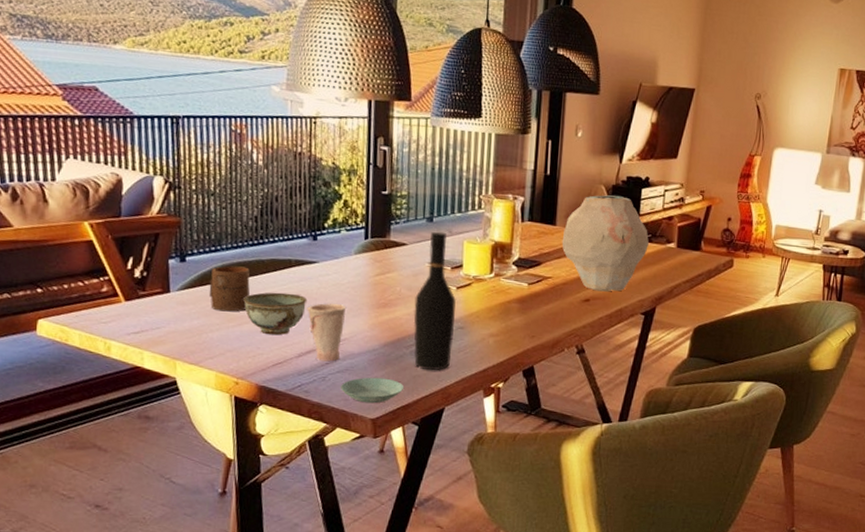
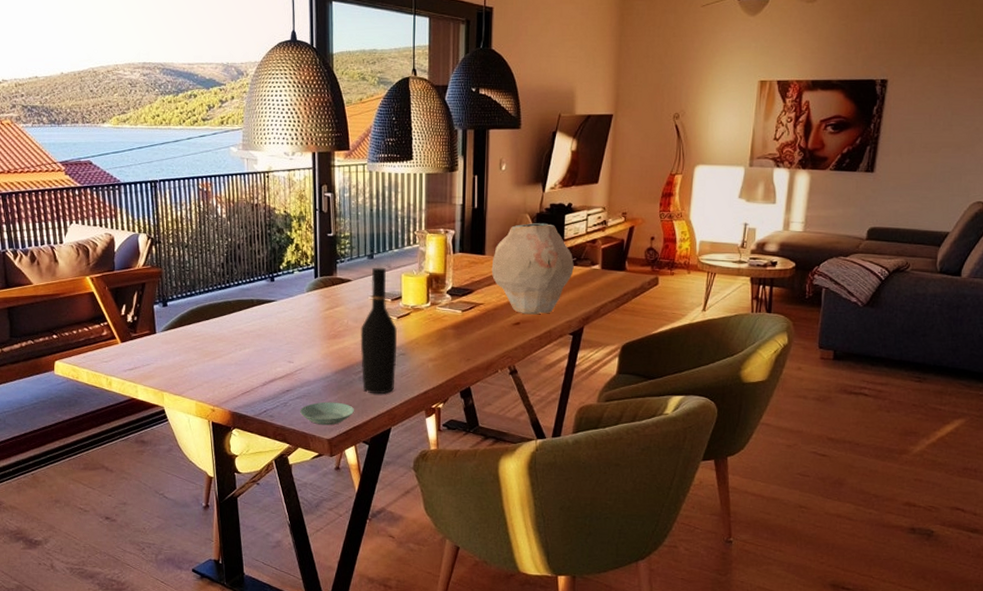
cup: present [209,266,251,312] -> none [187,308,221,348]
bowl: present [243,292,308,336] -> none [215,329,269,367]
cup: present [307,303,347,362] -> none [268,337,302,389]

